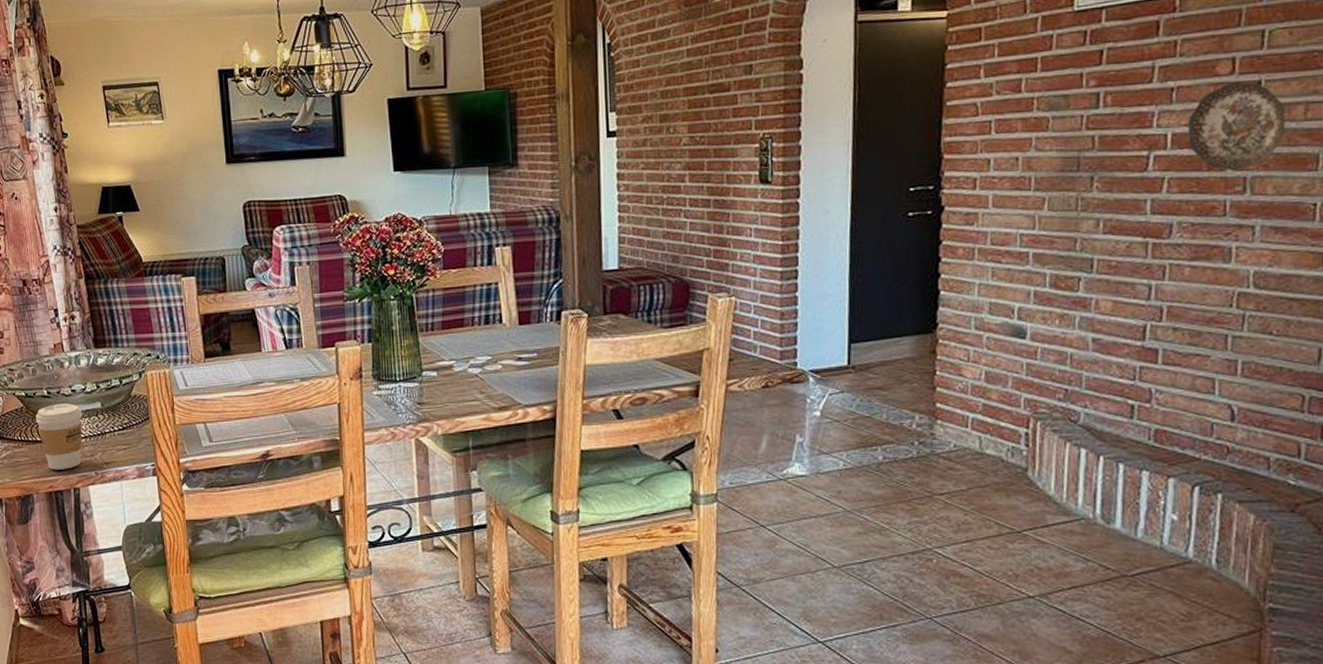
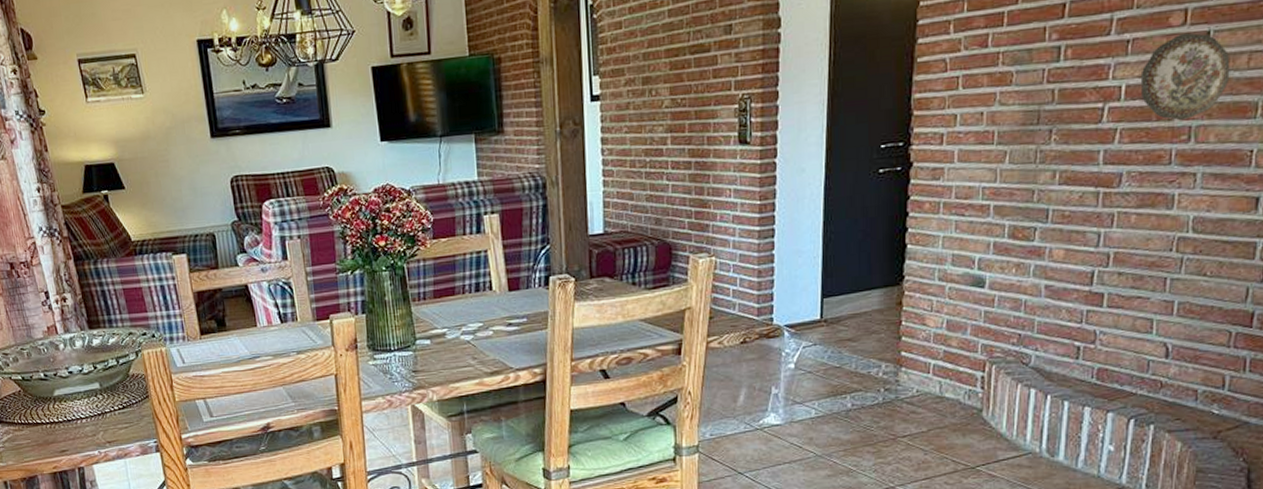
coffee cup: present [36,403,83,470] -> none [34,385,84,451]

